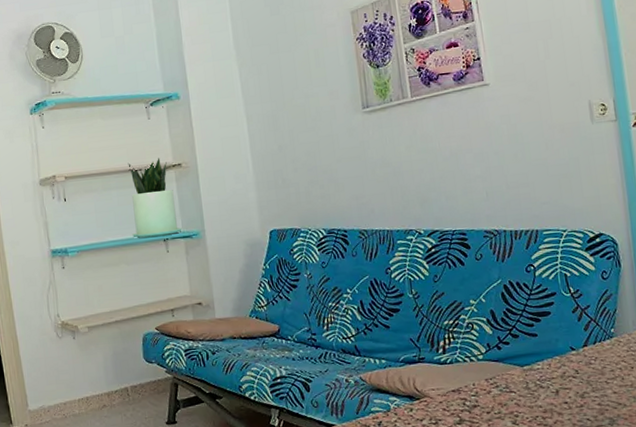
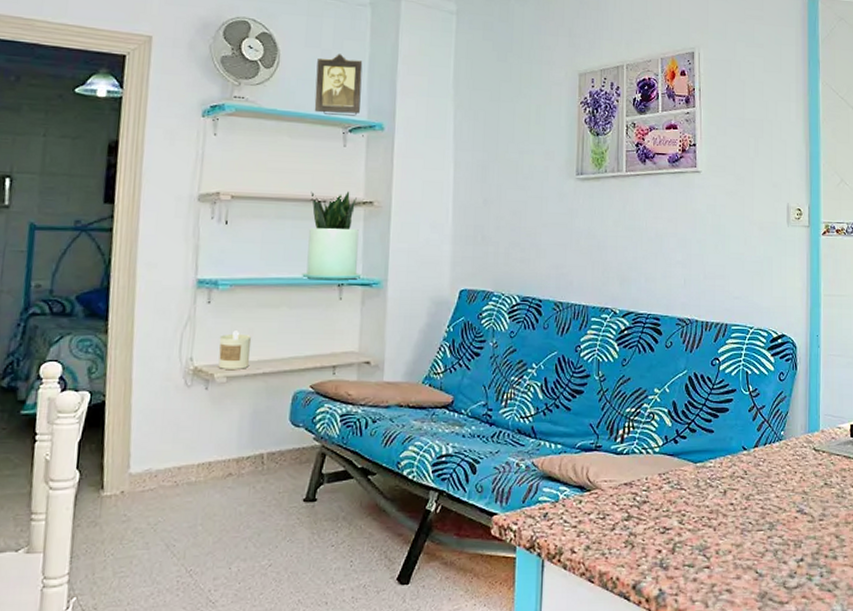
candle: none [76,288,103,321] -> present [218,330,252,369]
photo frame: none [113,38,157,95] -> present [314,54,363,116]

